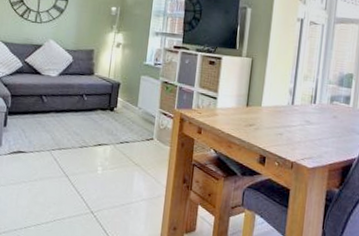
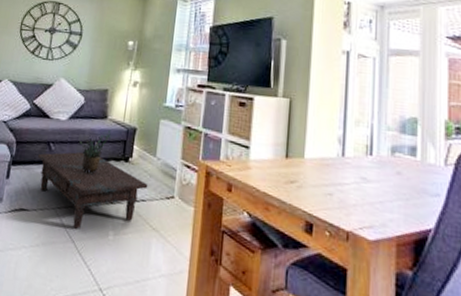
coffee table: none [32,103,131,166] -> present [38,152,149,229]
potted plant: none [69,85,97,122] -> present [79,131,110,174]

